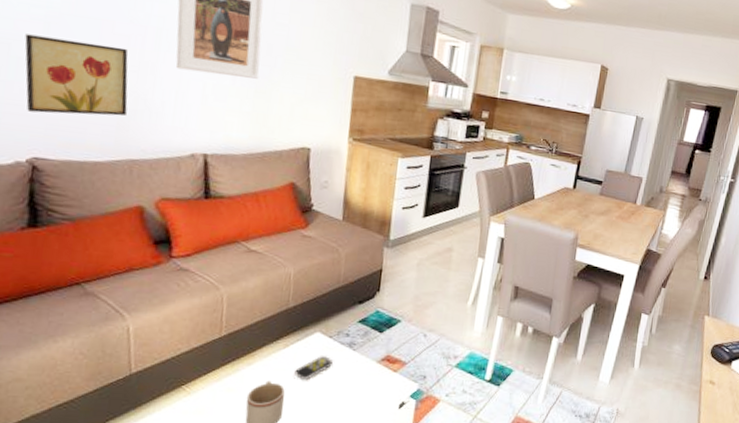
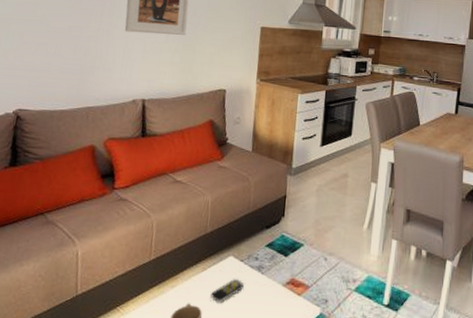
wall art: present [24,34,129,116] -> none [17,14,91,74]

